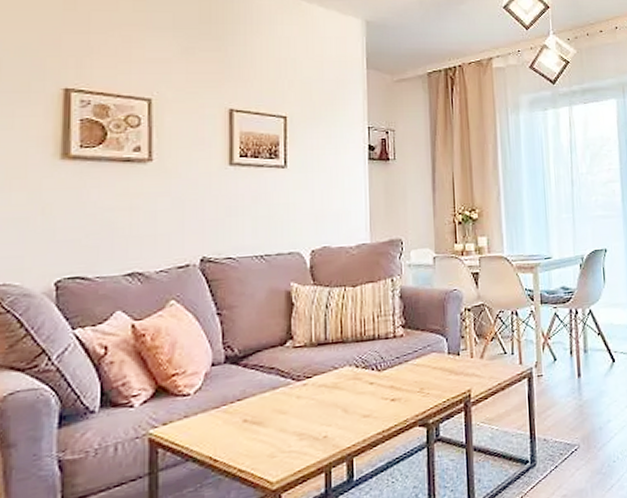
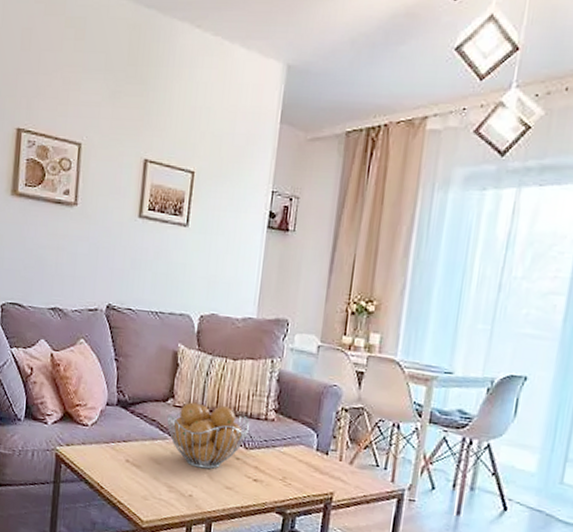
fruit basket: none [287,334,378,406] -> present [167,402,250,469]

